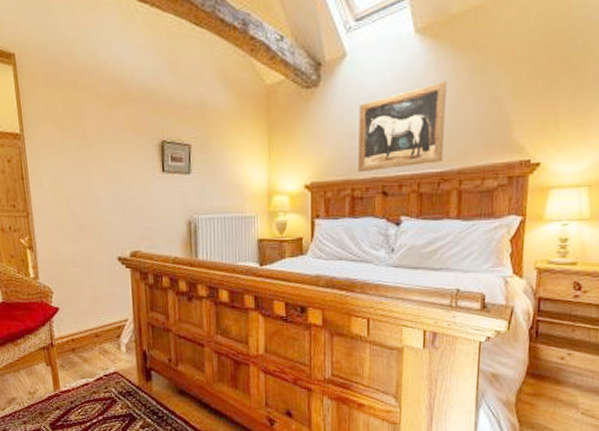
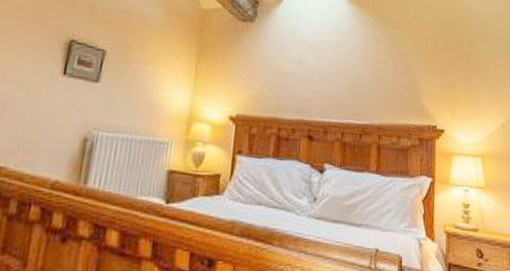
wall art: present [358,81,447,173] -> none [286,42,369,115]

